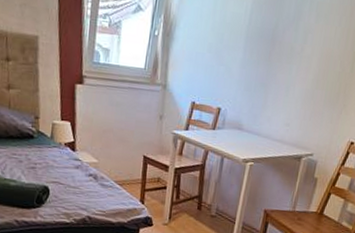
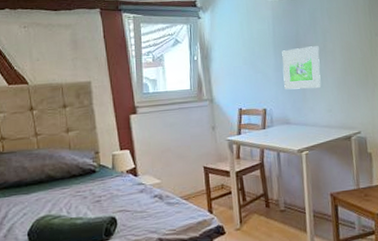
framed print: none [246,44,296,98] -> present [282,46,321,90]

